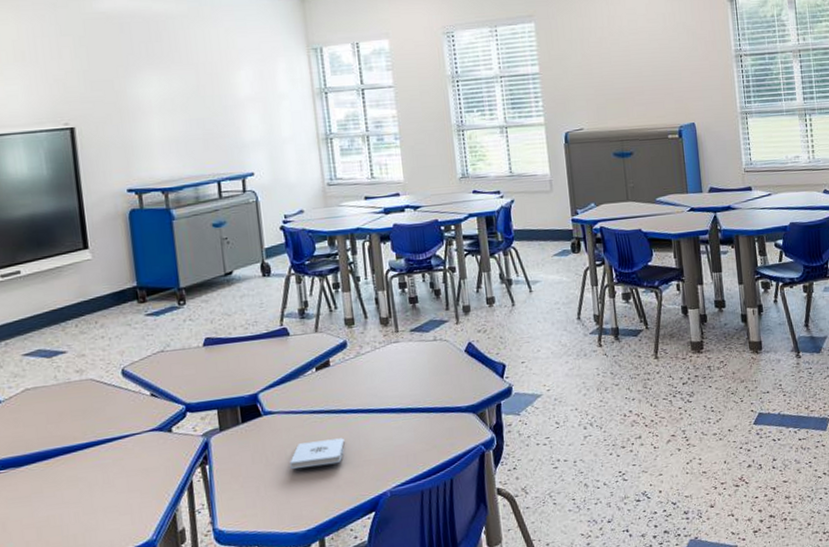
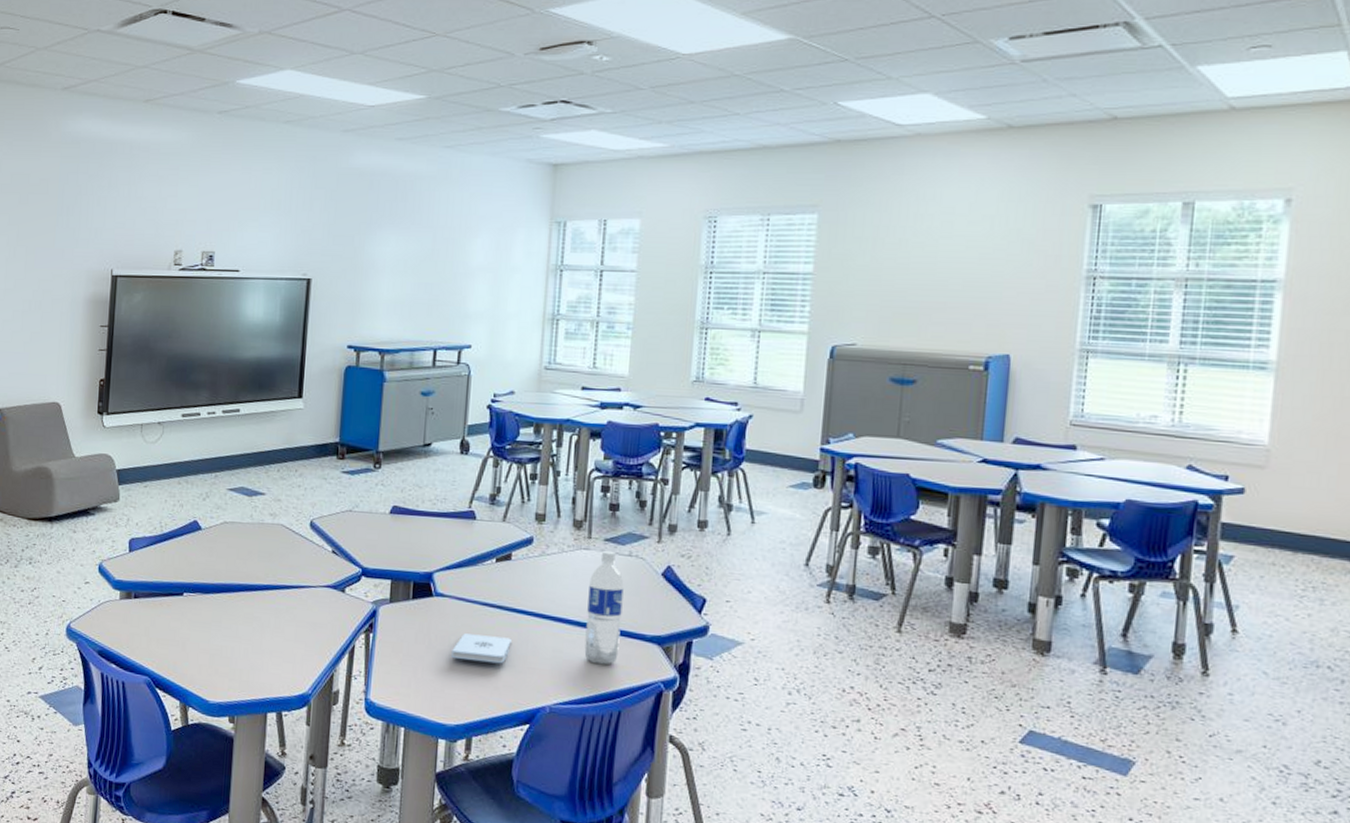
water bottle: none [404,340,441,443] -> present [584,551,624,665]

